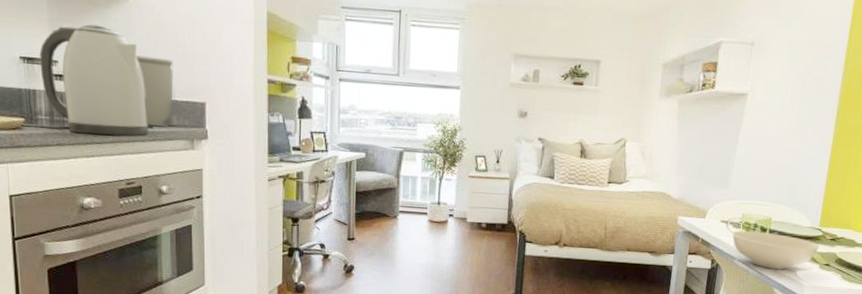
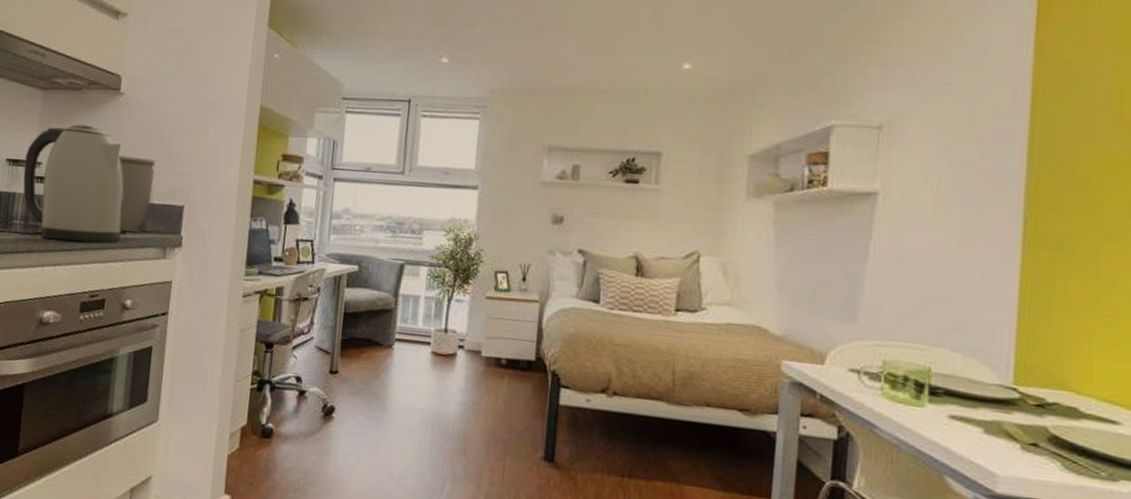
bowl: present [732,230,820,270] -> none [868,385,1017,448]

